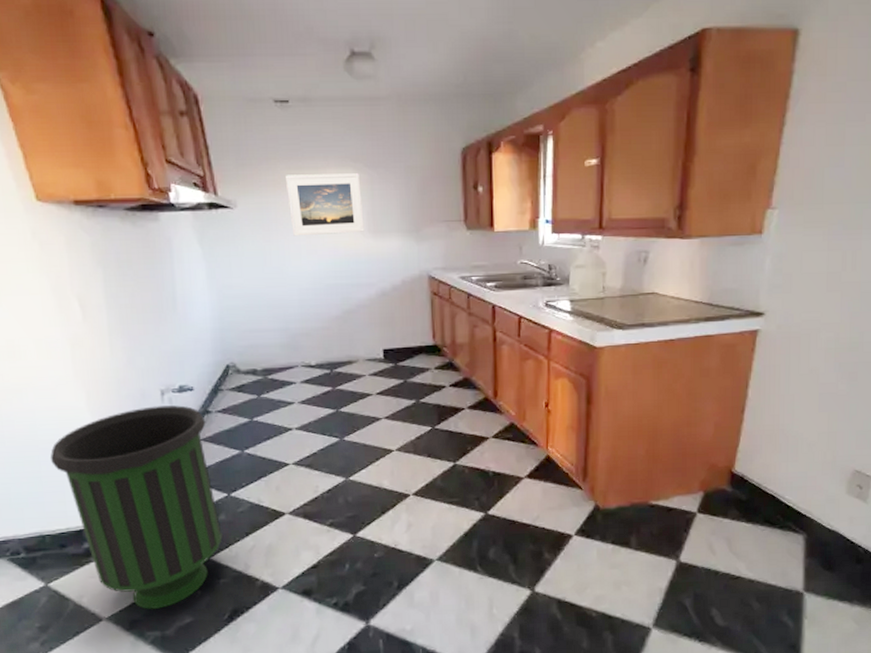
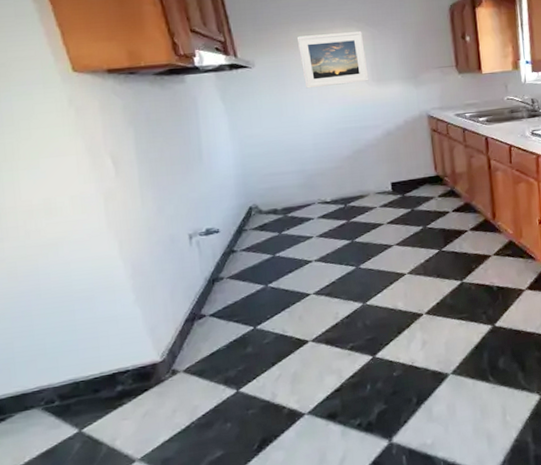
trash can: present [49,405,222,609] -> none [84,247,250,447]

